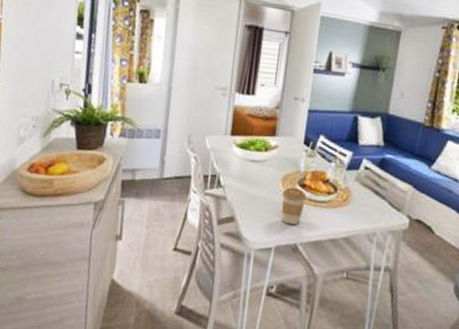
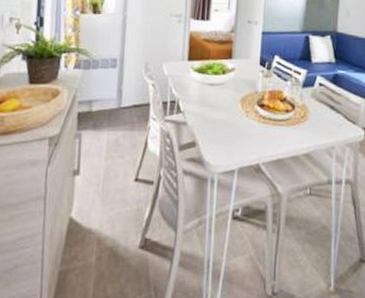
coffee cup: present [281,187,306,225] -> none [241,107,265,145]

